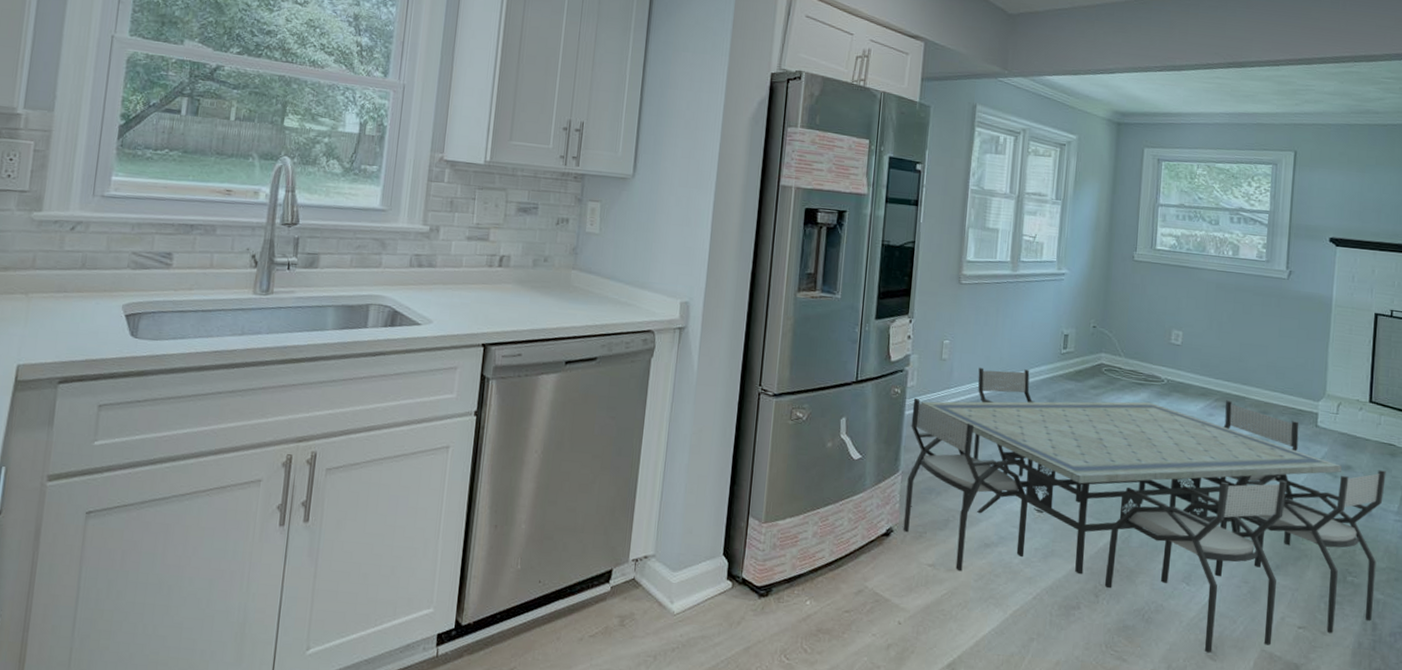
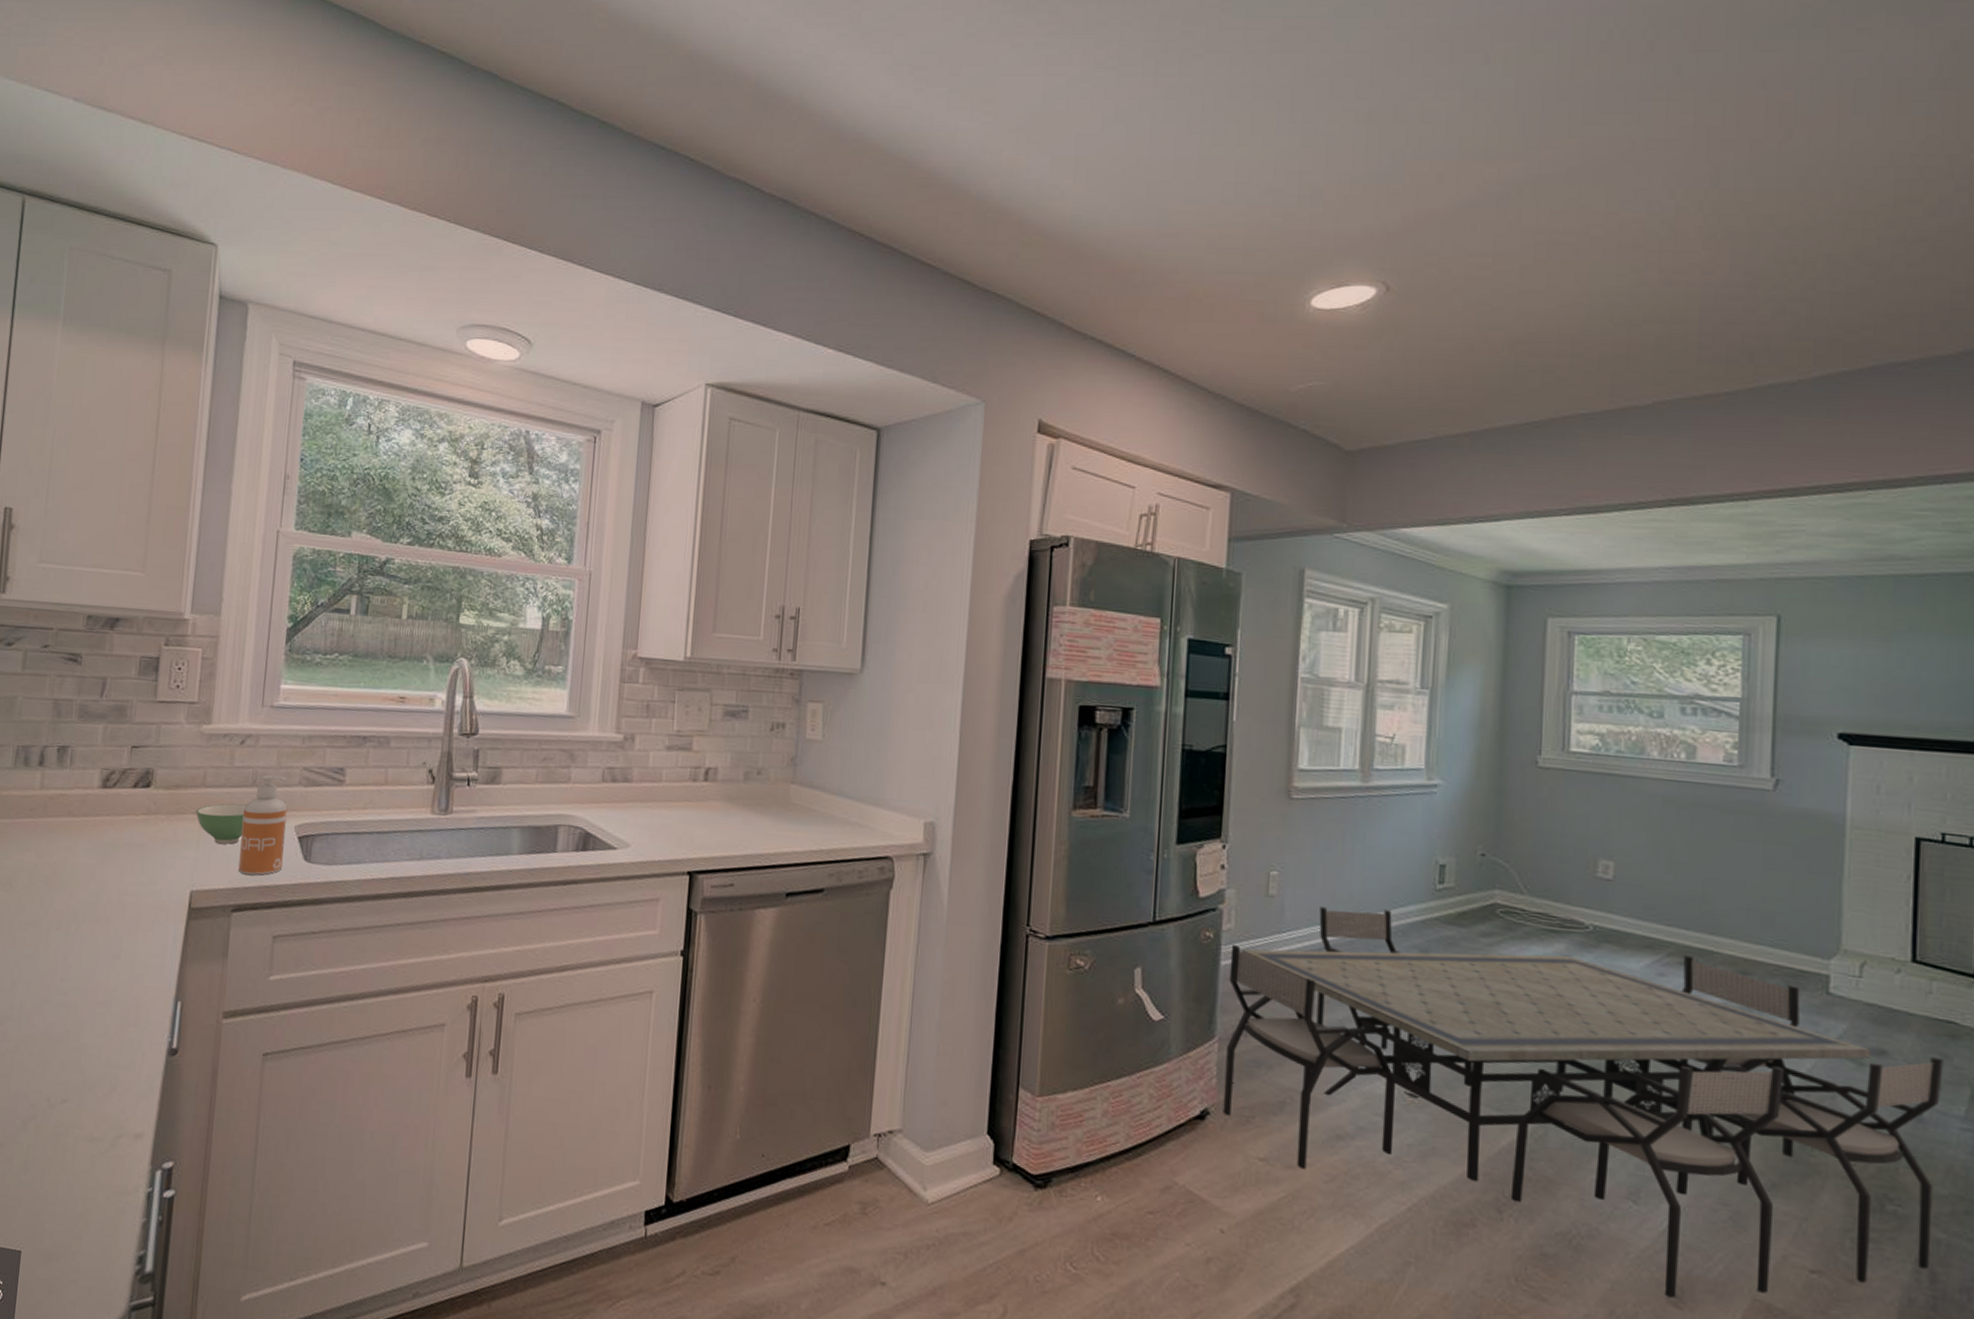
bowl: none [23,284,75,322] -> present [195,803,246,845]
soap dispenser: none [66,258,116,351] -> present [238,774,288,876]

